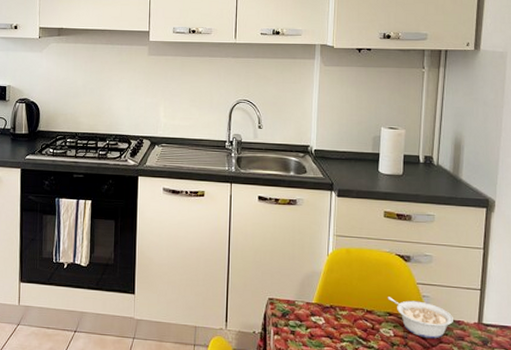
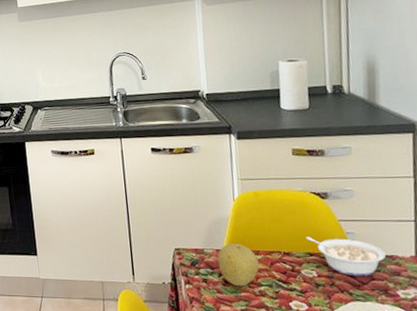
fruit: none [306,298,344,341] -> present [217,244,260,287]

